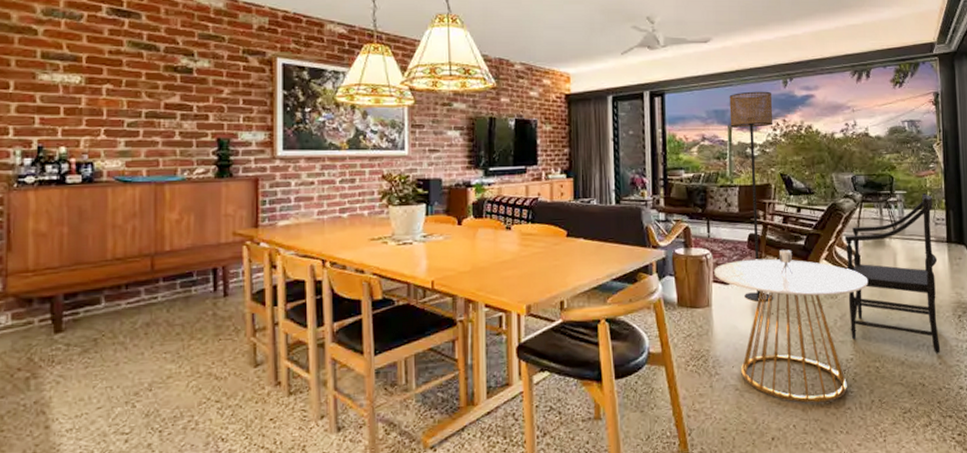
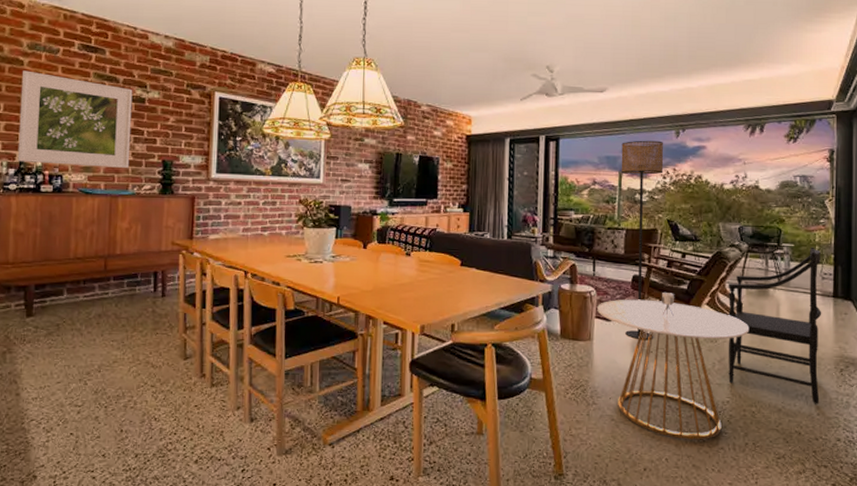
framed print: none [35,41,177,151] -> present [17,70,133,168]

